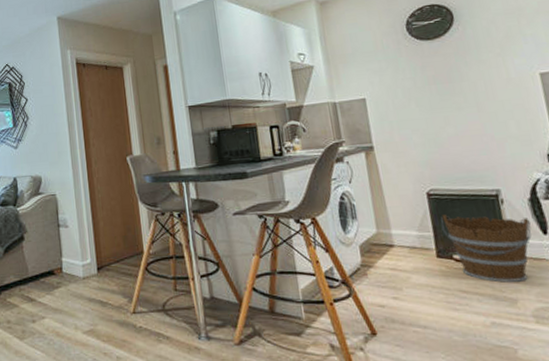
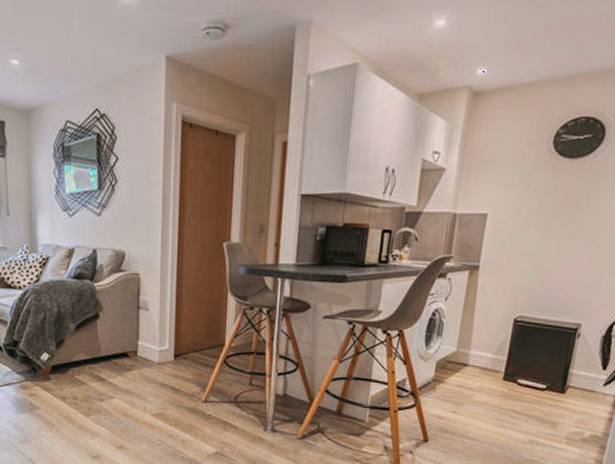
bucket: present [440,215,532,283] -> none [516,342,596,408]

